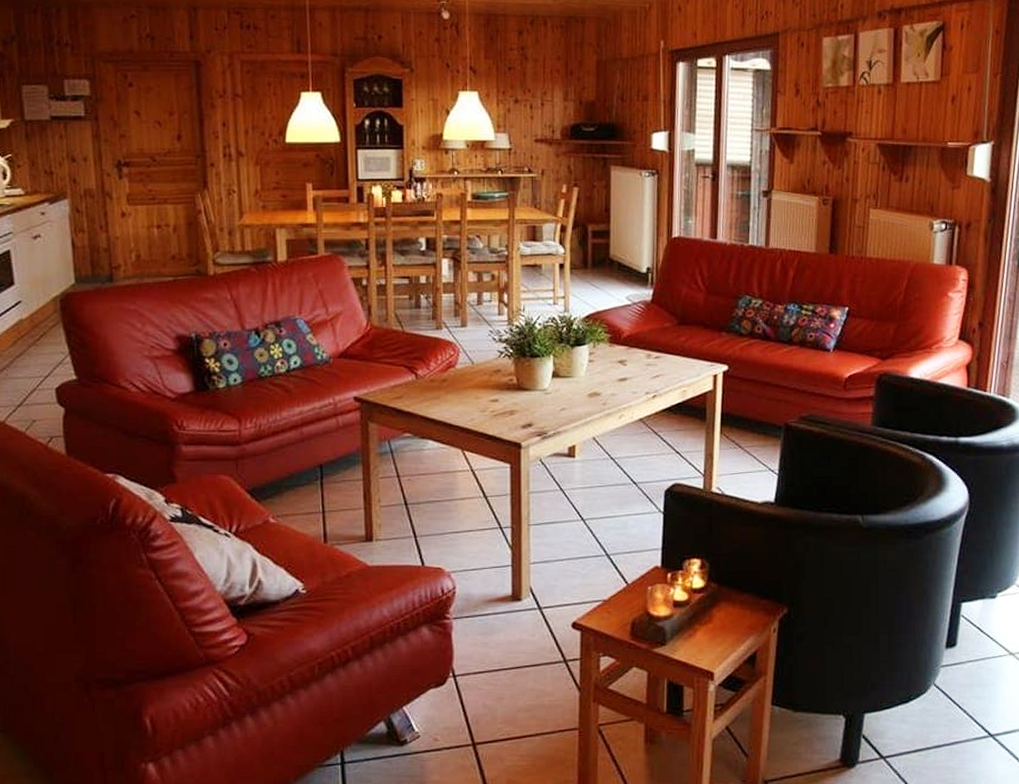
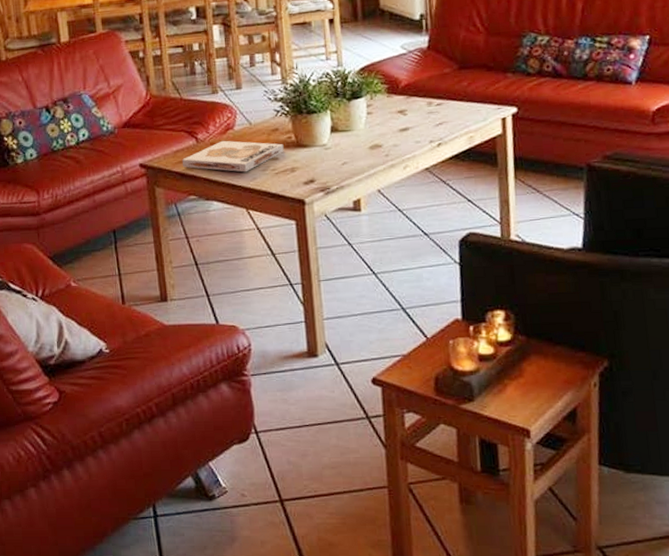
board game: none [400,378,505,412] -> present [182,140,284,172]

